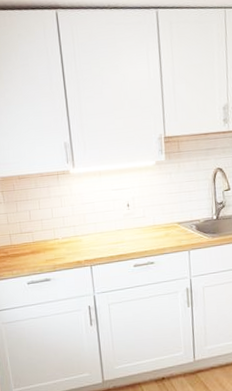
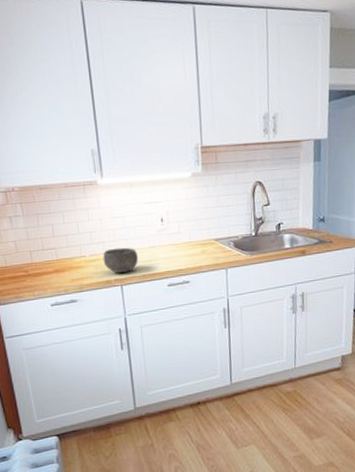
bowl: none [74,230,106,255] -> present [103,247,138,274]

